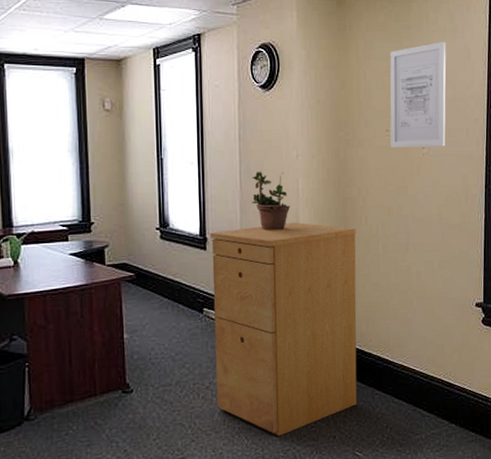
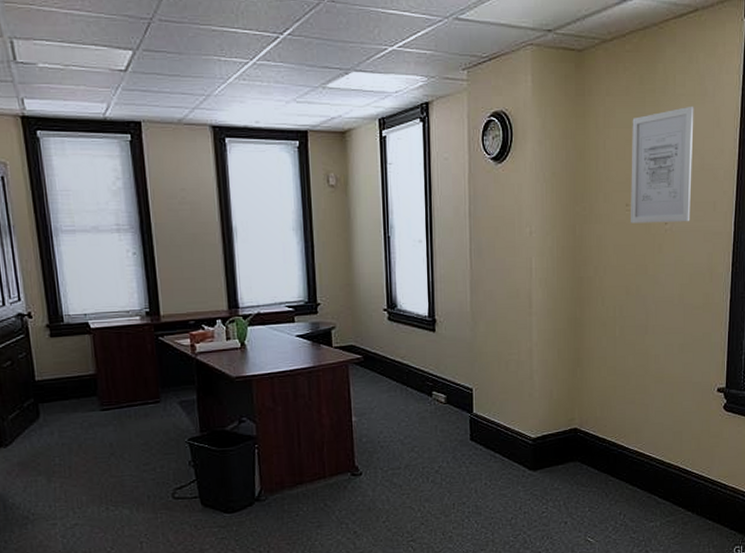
filing cabinet: present [210,222,357,436] -> none [439,303,592,521]
potted plant: present [251,171,290,230] -> none [482,249,523,312]

